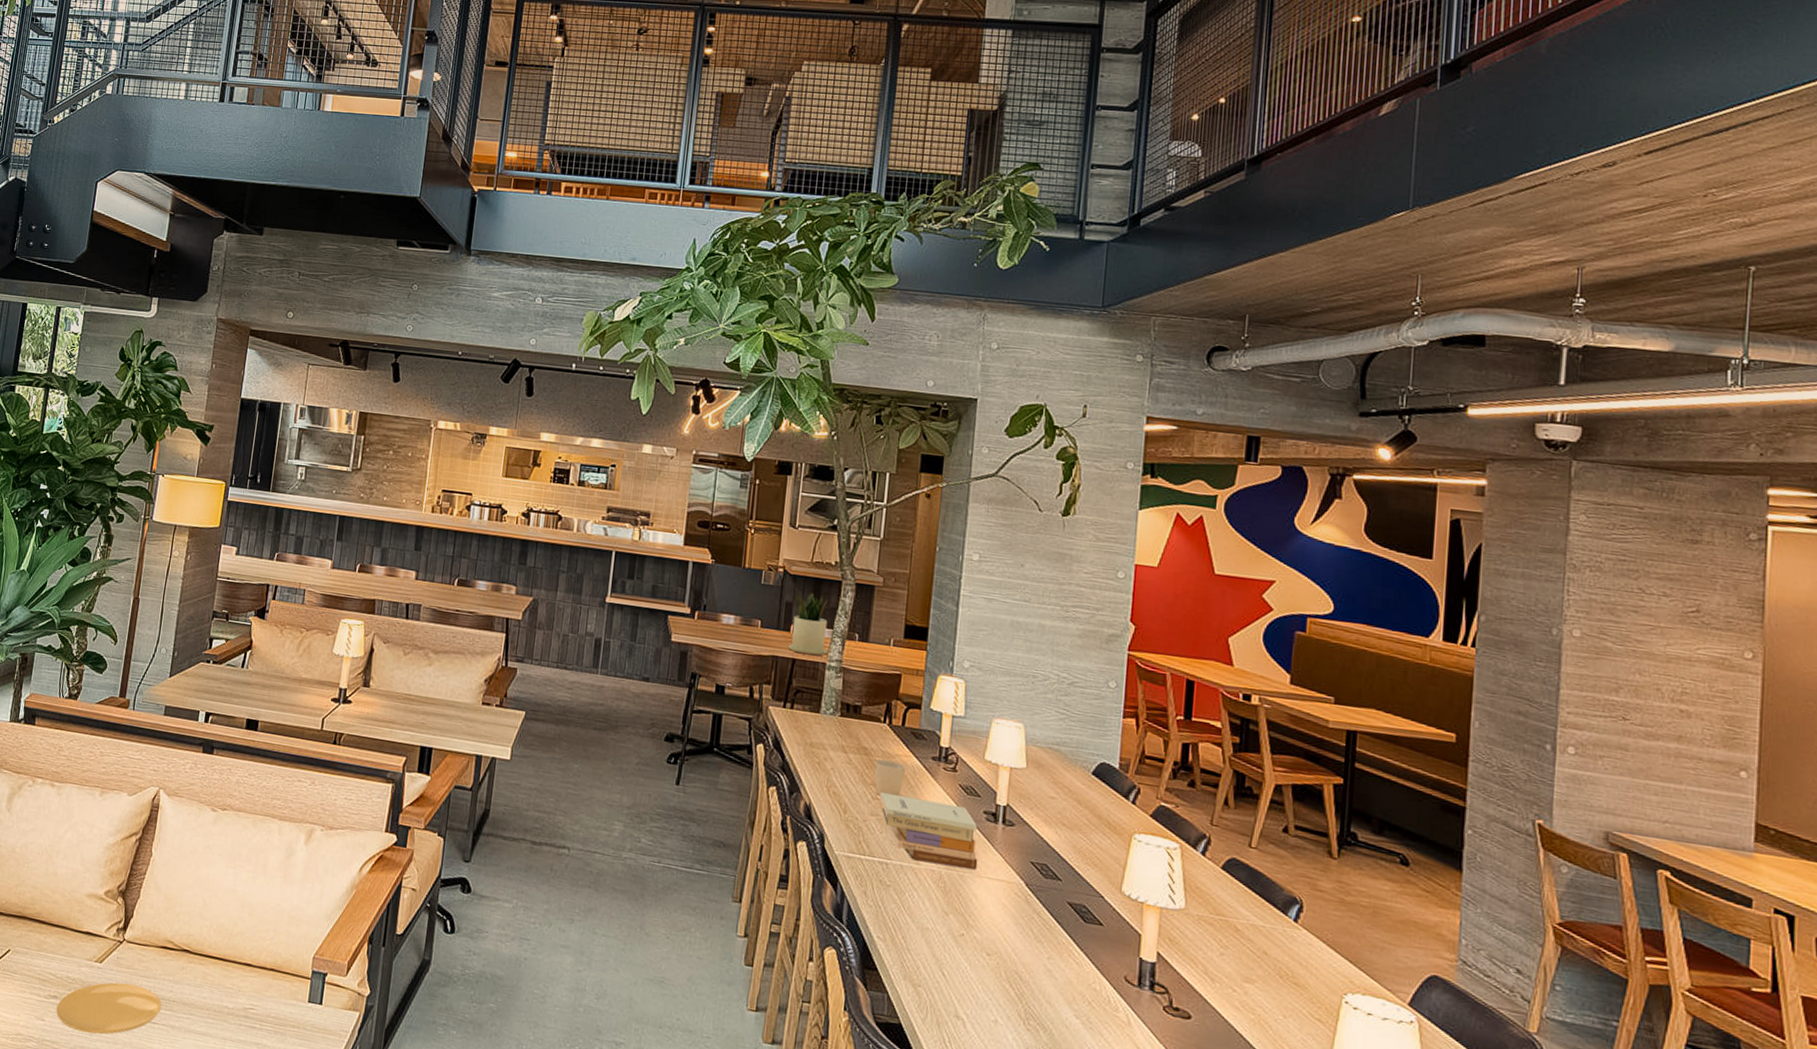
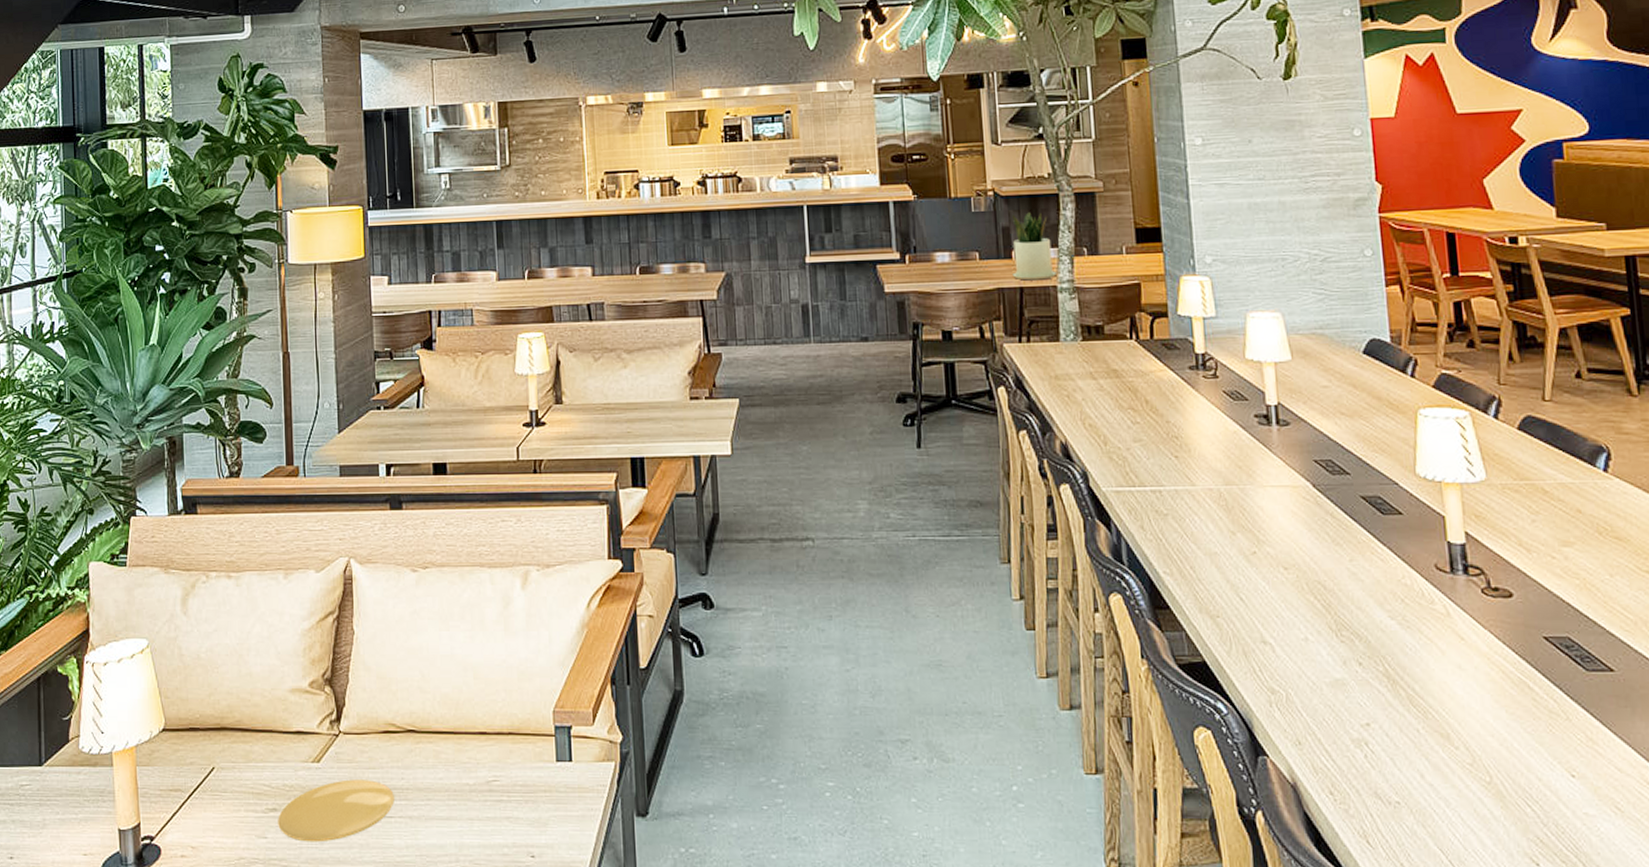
cup: present [874,759,906,796] -> none [1128,379,1163,419]
books: present [879,791,978,869] -> none [1139,414,1258,482]

